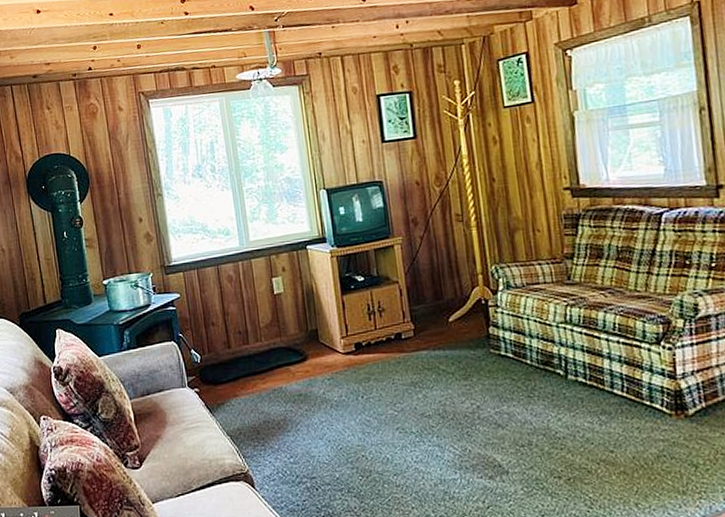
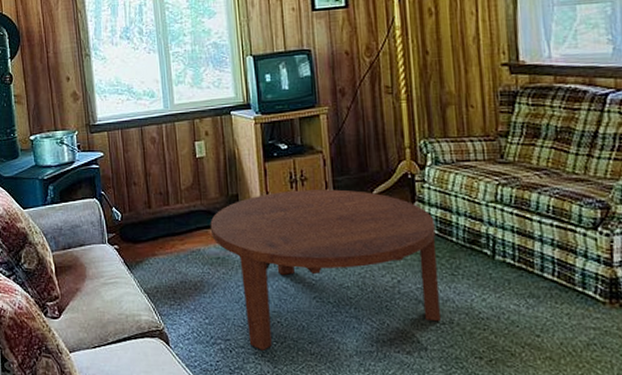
coffee table: none [290,318,520,486] -> present [210,189,440,351]

